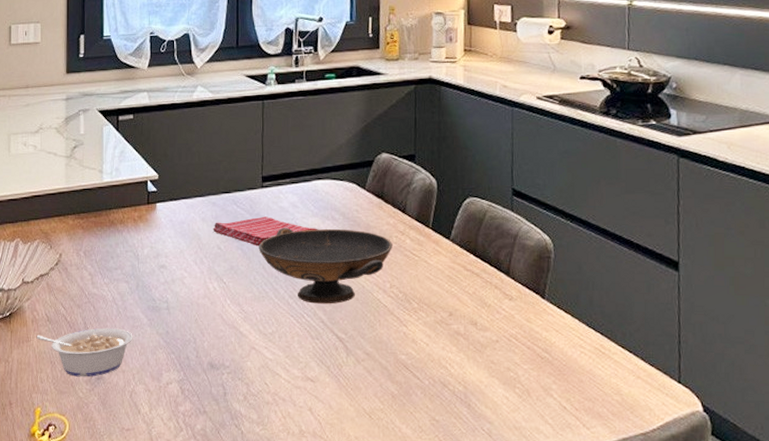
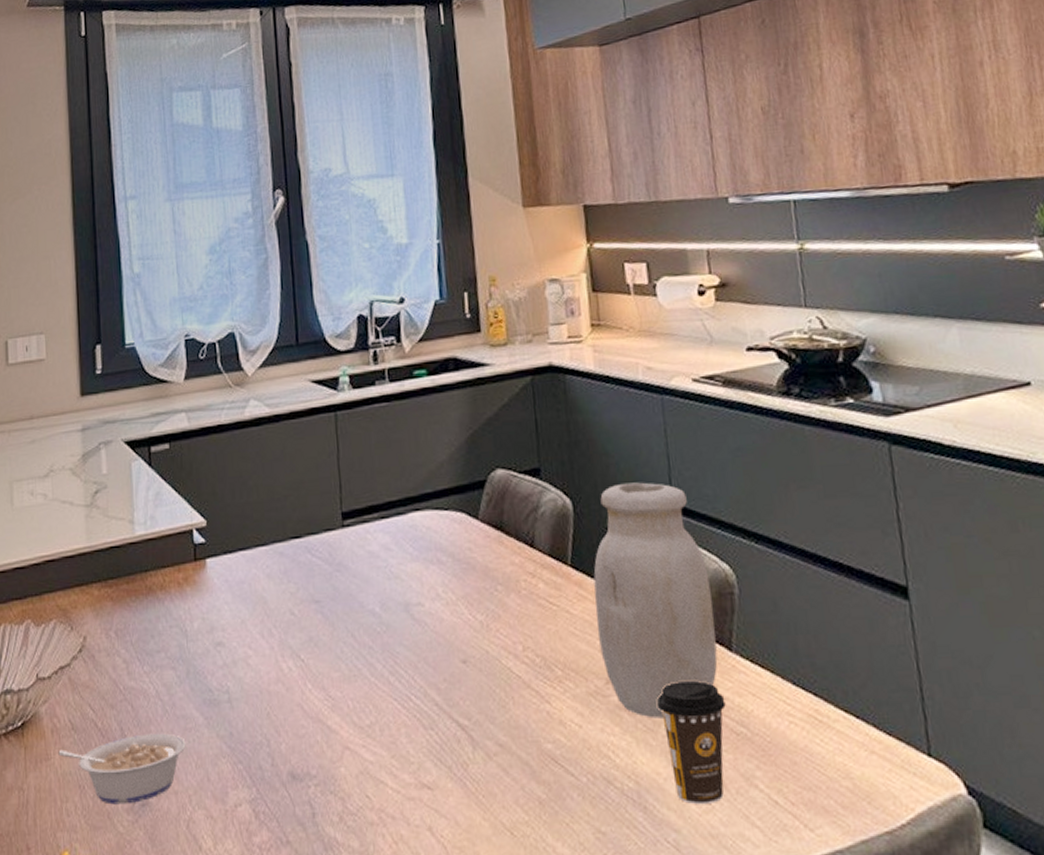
dish towel: present [213,216,318,247] -> none [282,565,421,607]
decorative bowl: present [258,227,392,304] -> none [343,575,521,680]
jar: none [446,171,535,343] -> present [593,482,718,719]
coffee cup: none [485,318,536,406] -> present [656,681,726,805]

